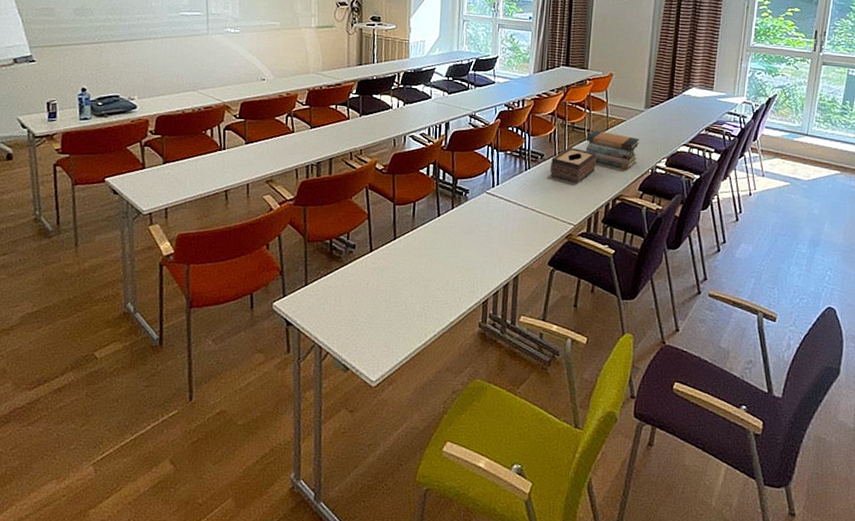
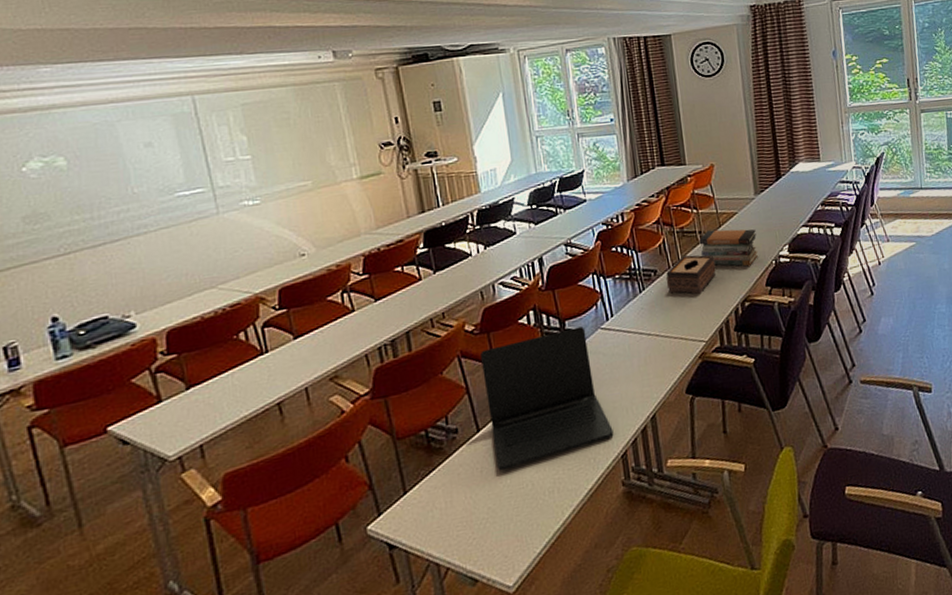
laptop: none [380,186,480,288] -> present [479,326,614,470]

